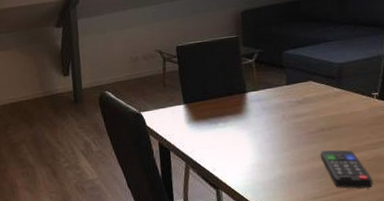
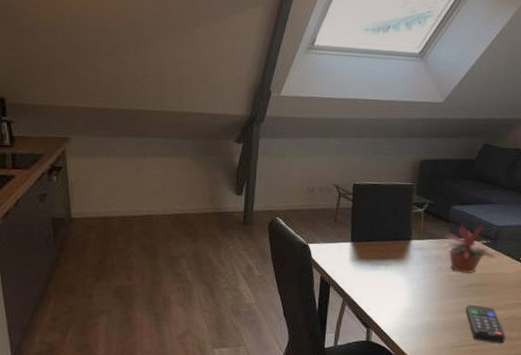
potted plant: none [281,62,345,119] -> present [442,222,497,274]

